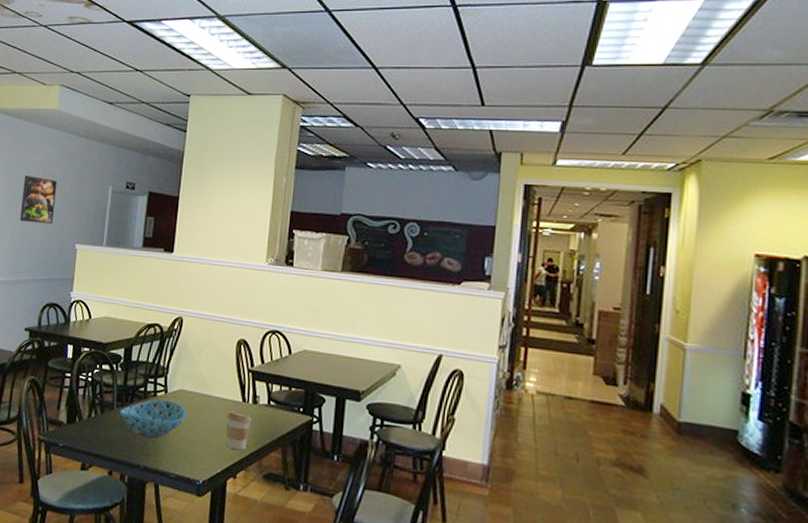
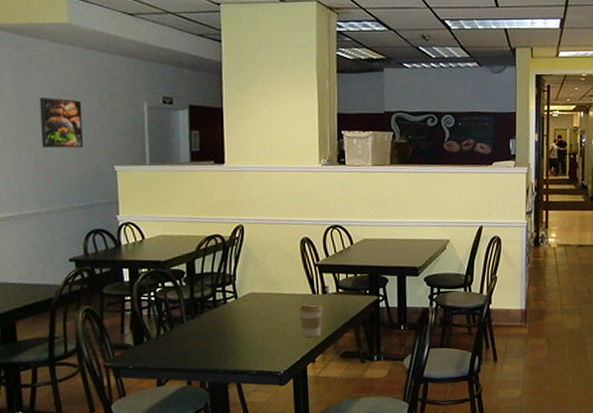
bowl: present [119,399,187,439] -> none [190,305,259,343]

